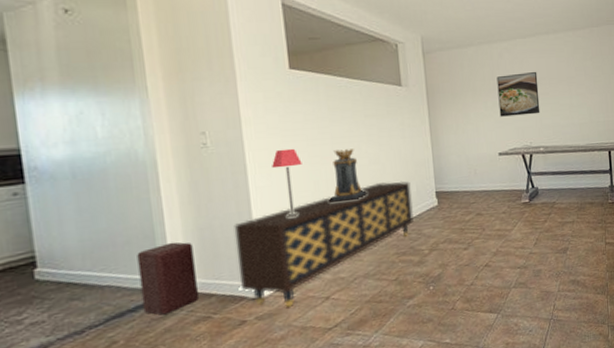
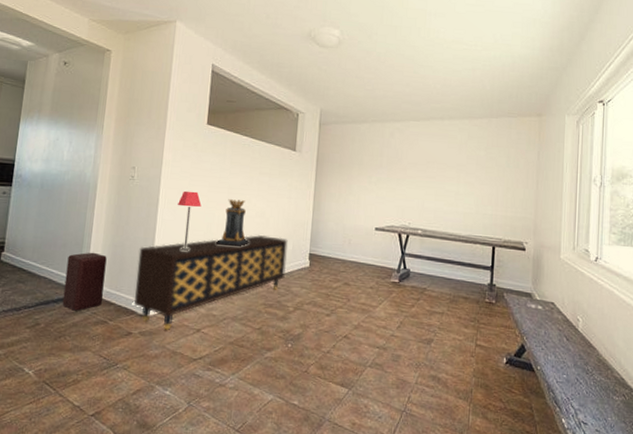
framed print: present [496,72,540,117] -> none [382,154,426,196]

